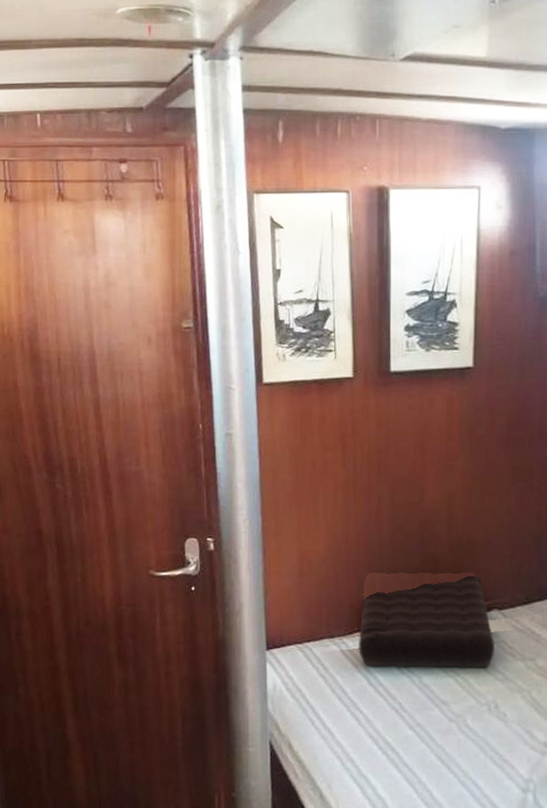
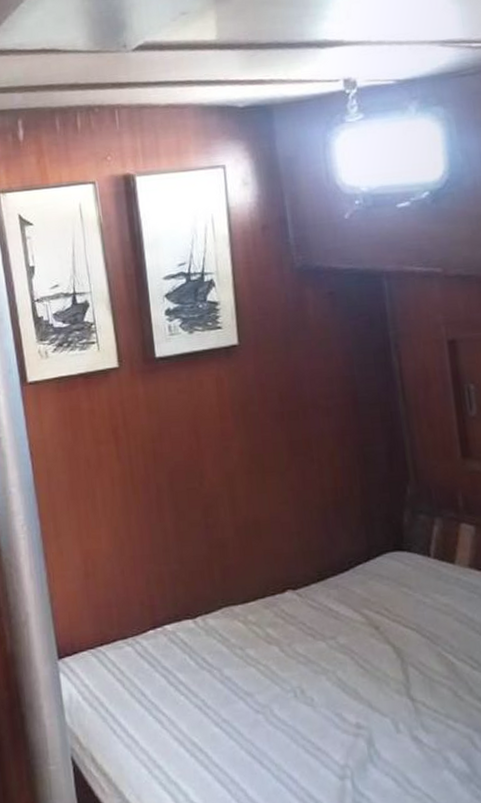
cushion: present [359,574,494,668] -> none [153,556,294,664]

